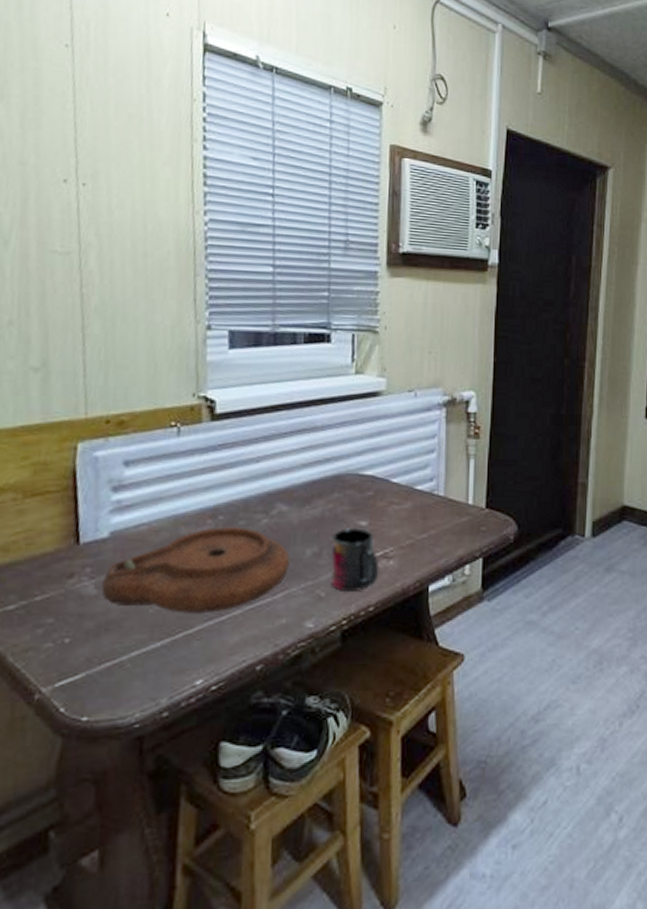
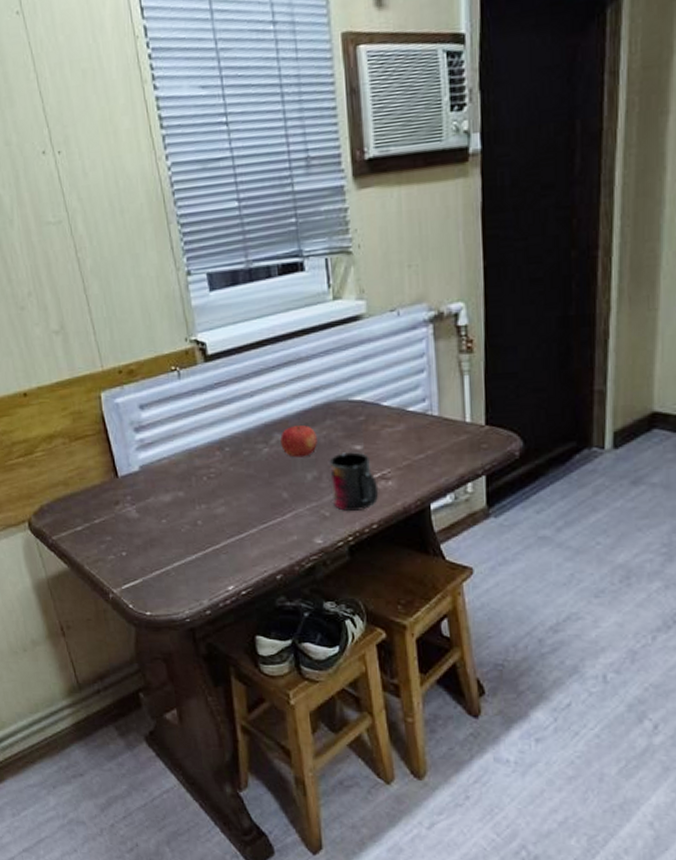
plate: present [101,527,290,613] -> none [141,457,293,532]
fruit: none [282,495,322,531] -> present [280,424,317,458]

